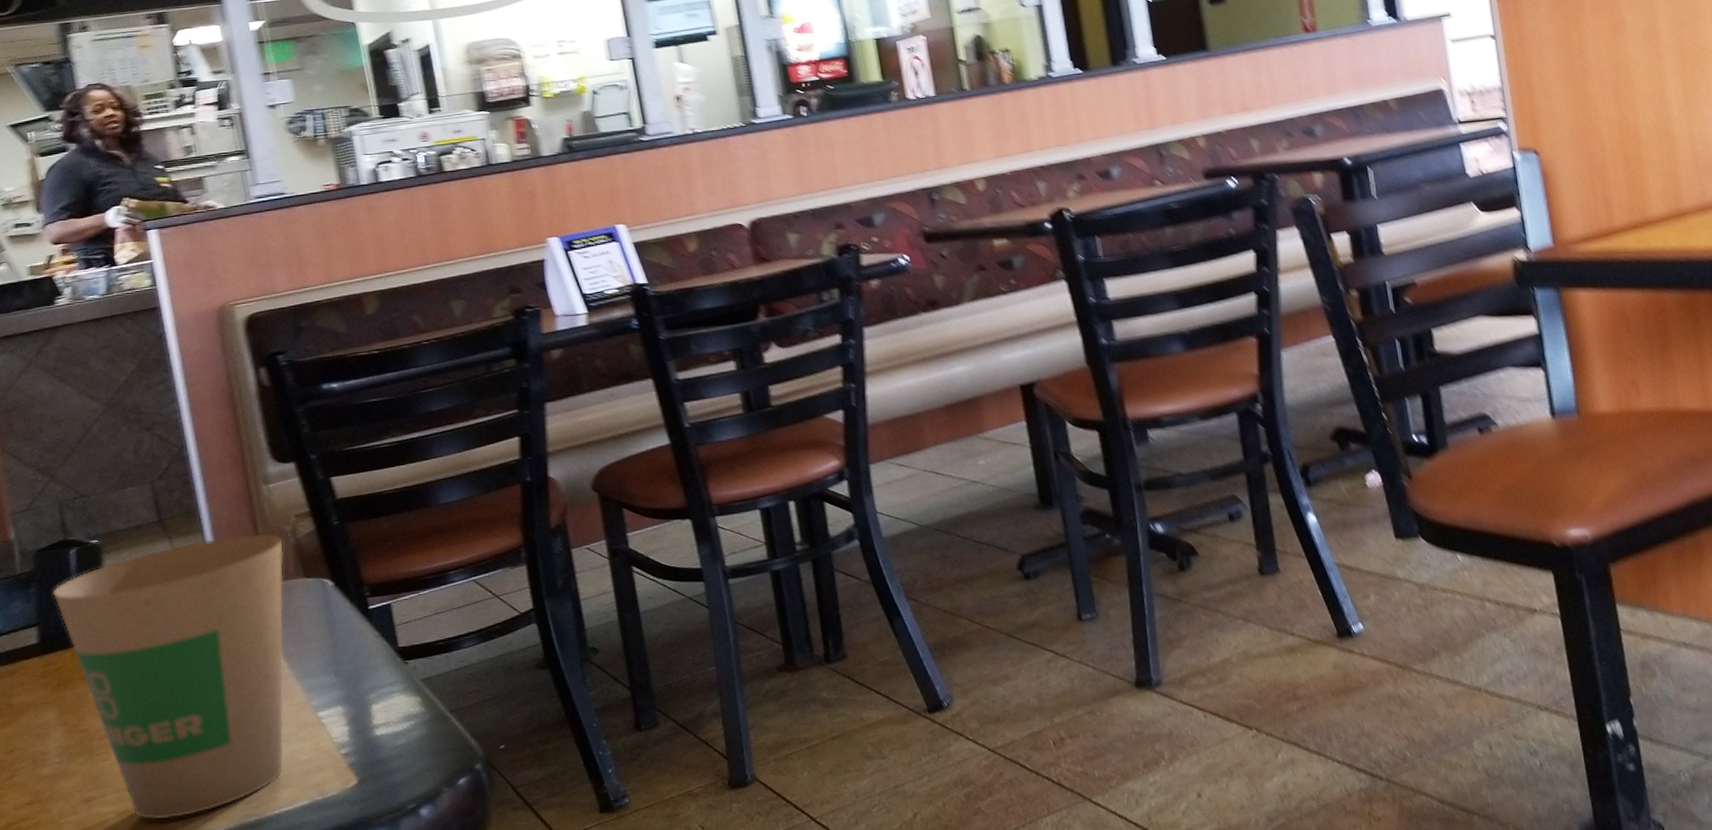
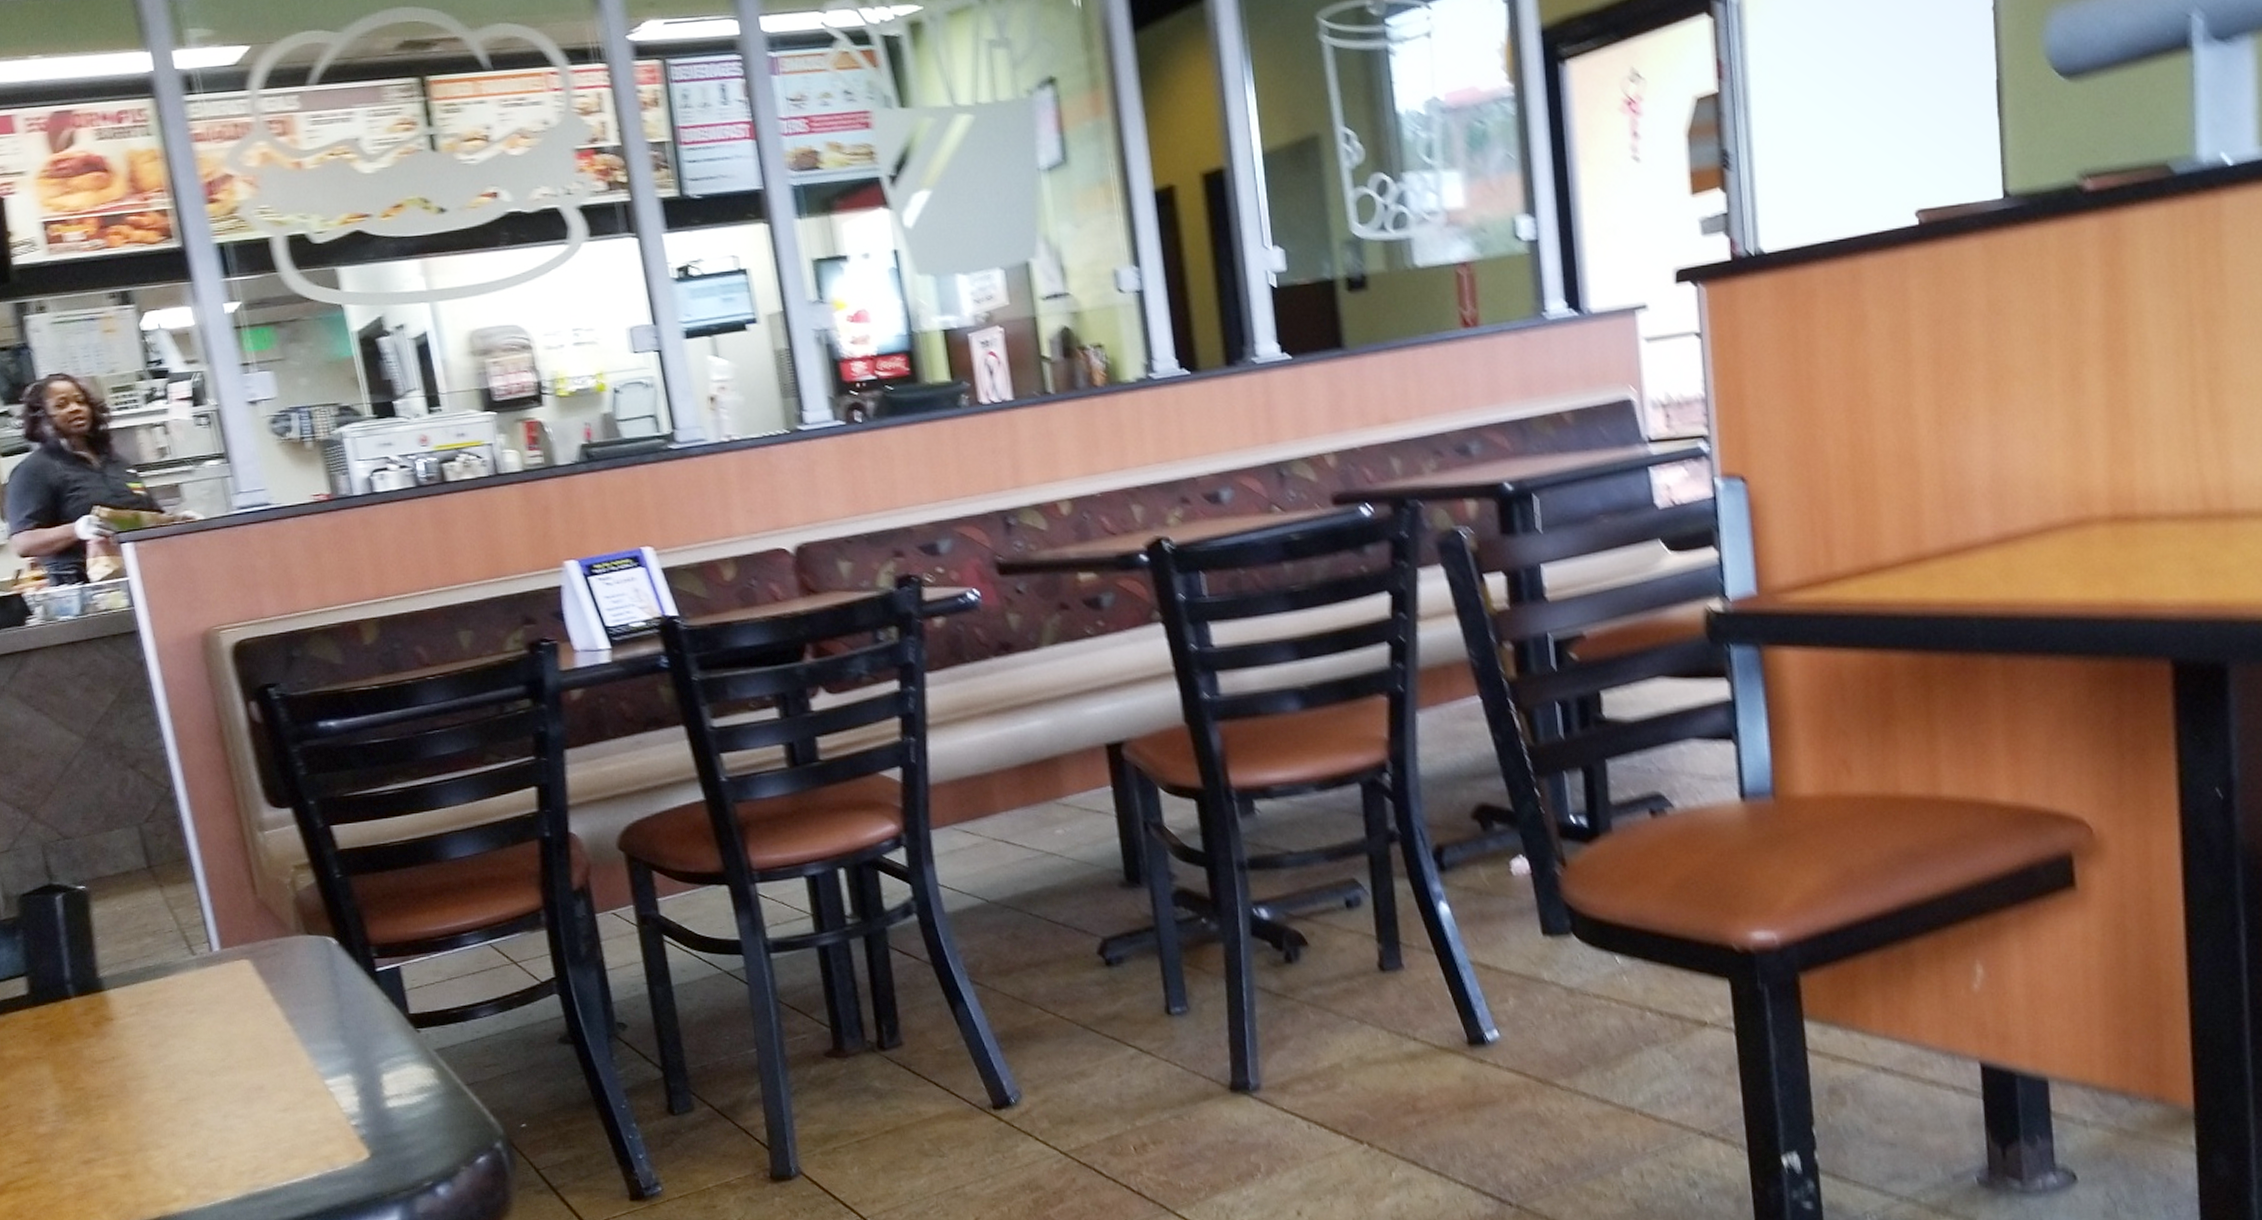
paper cup: present [53,533,284,820] -> none [40,885,291,1186]

